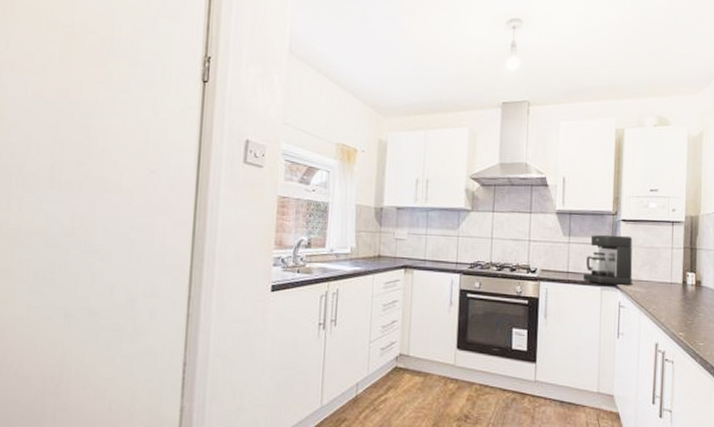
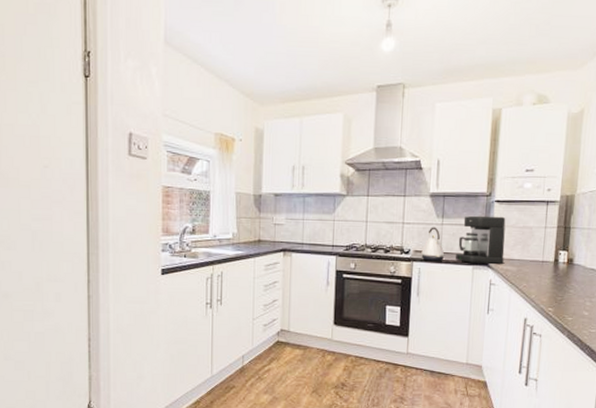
kettle: none [548,245,572,282] -> present [421,227,445,262]

